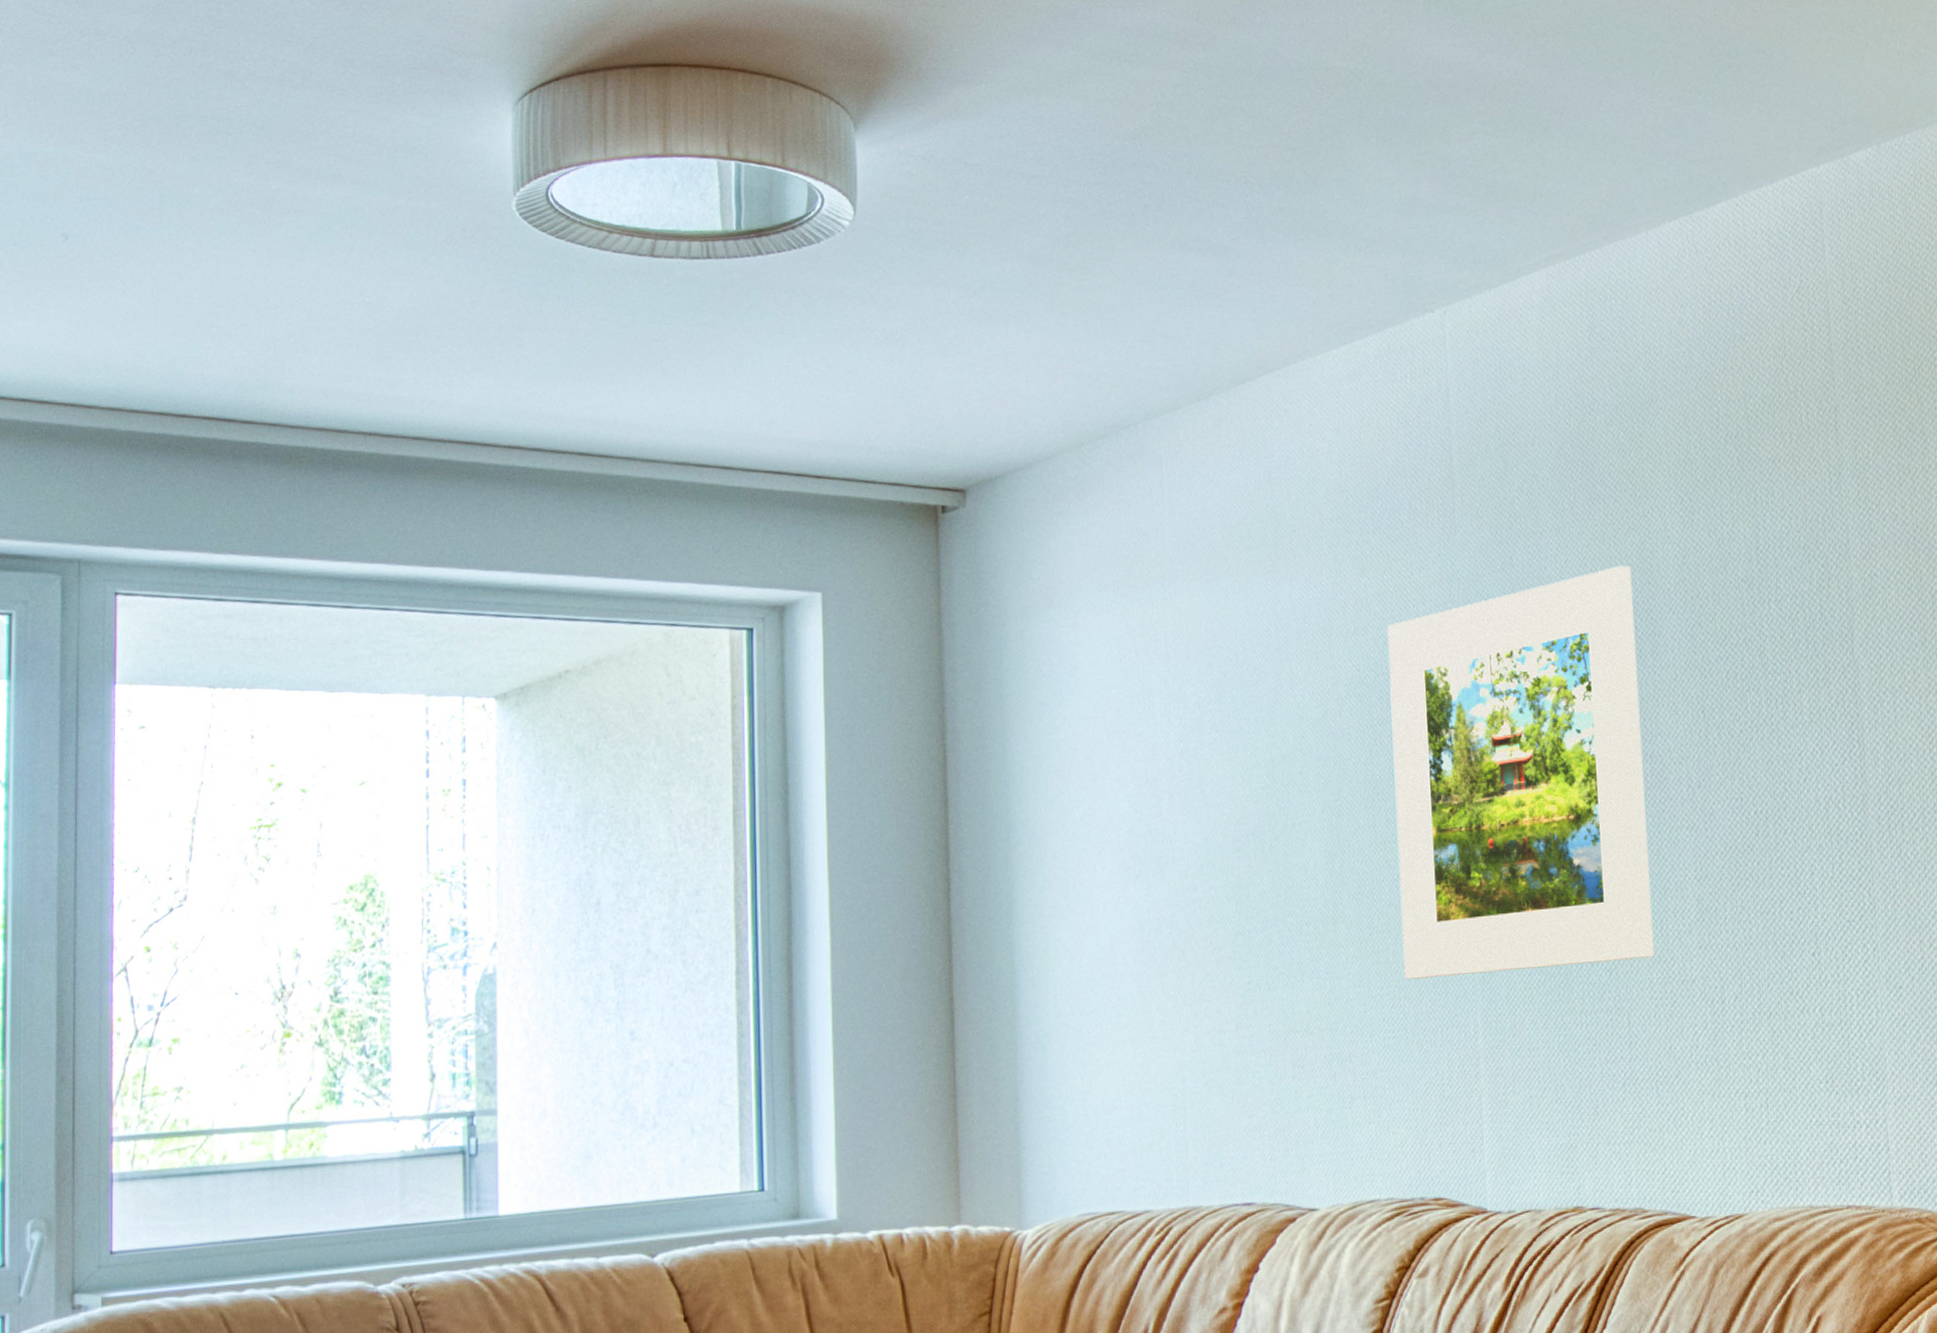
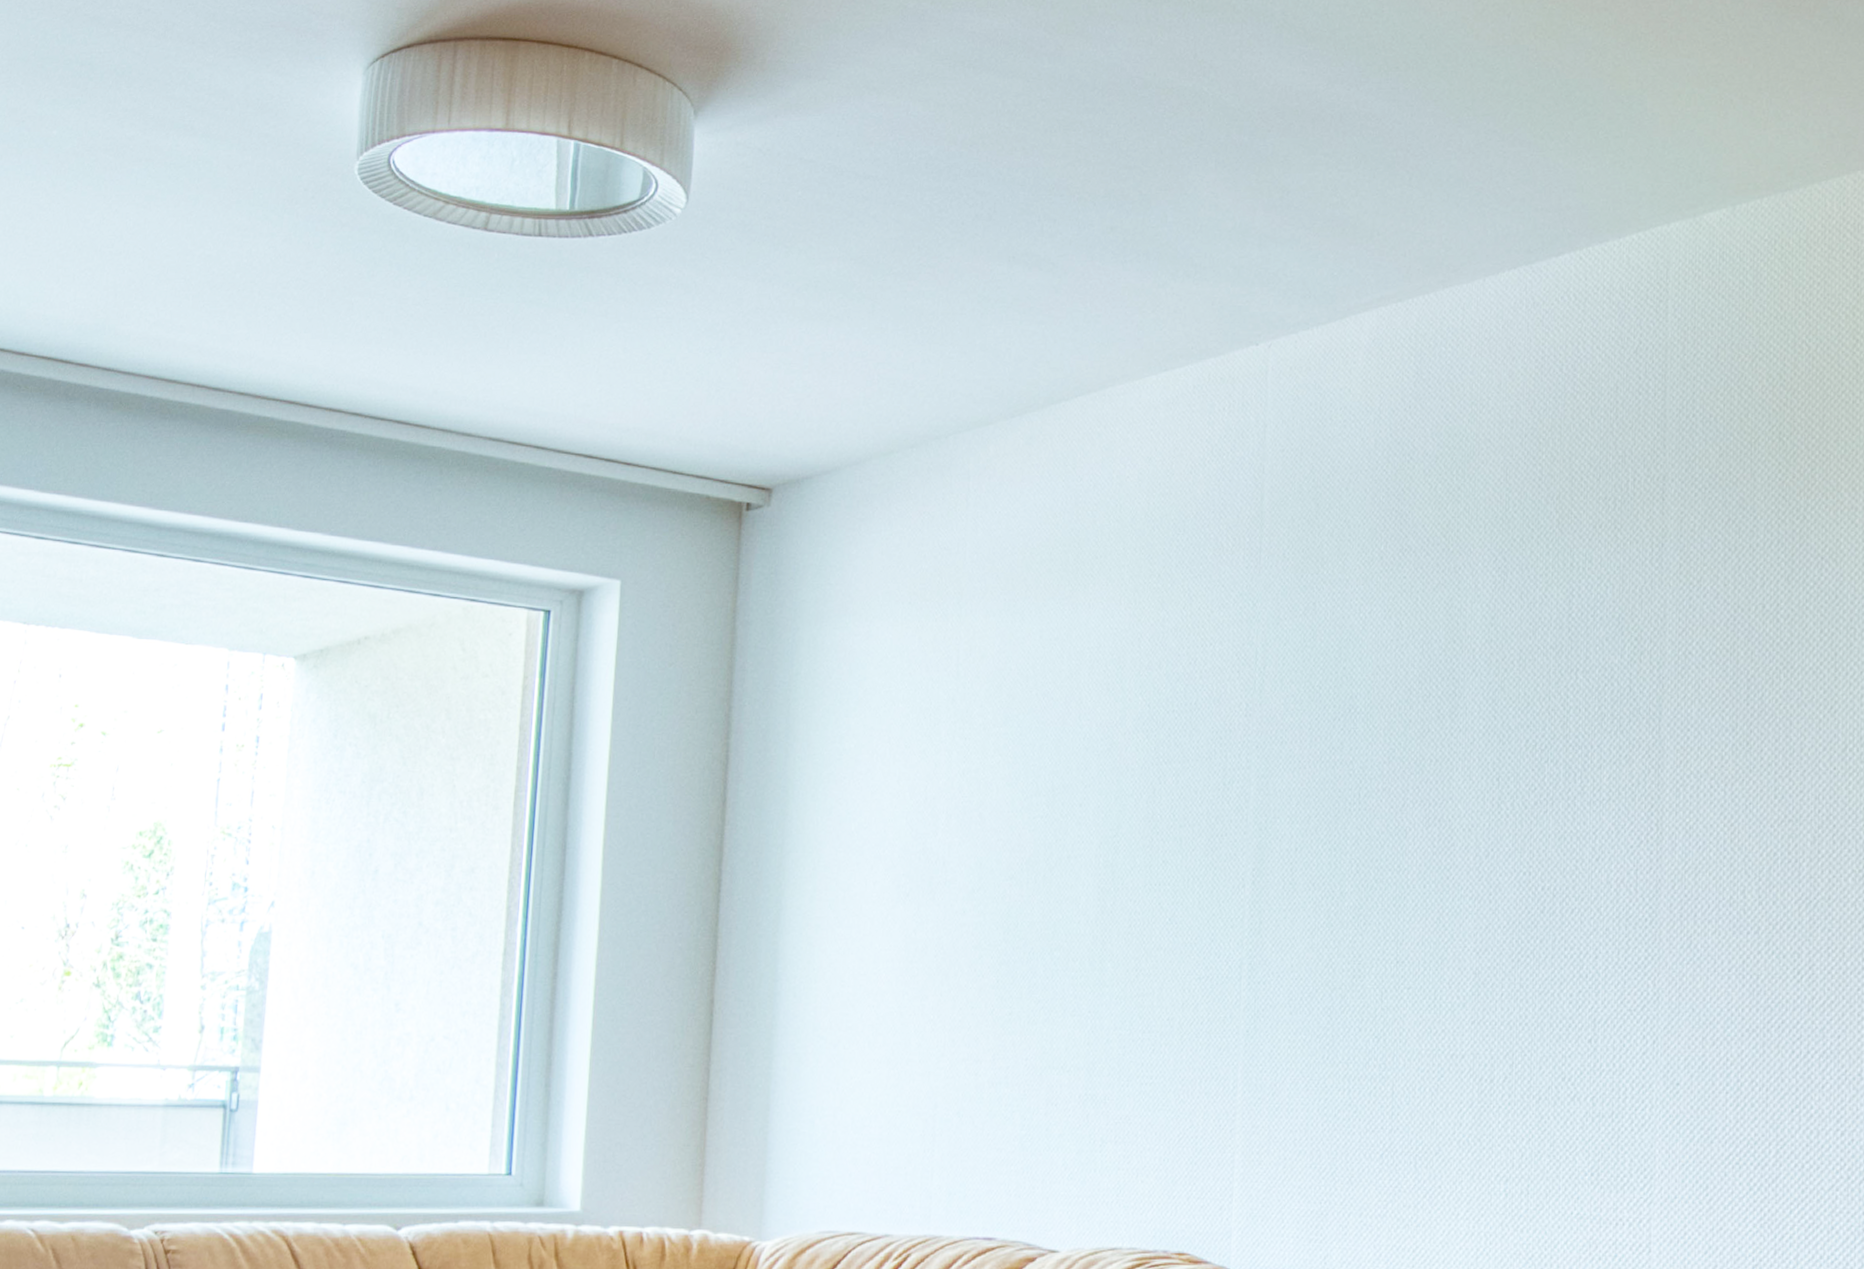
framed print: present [1387,565,1654,980] -> none [1168,621,1437,1028]

